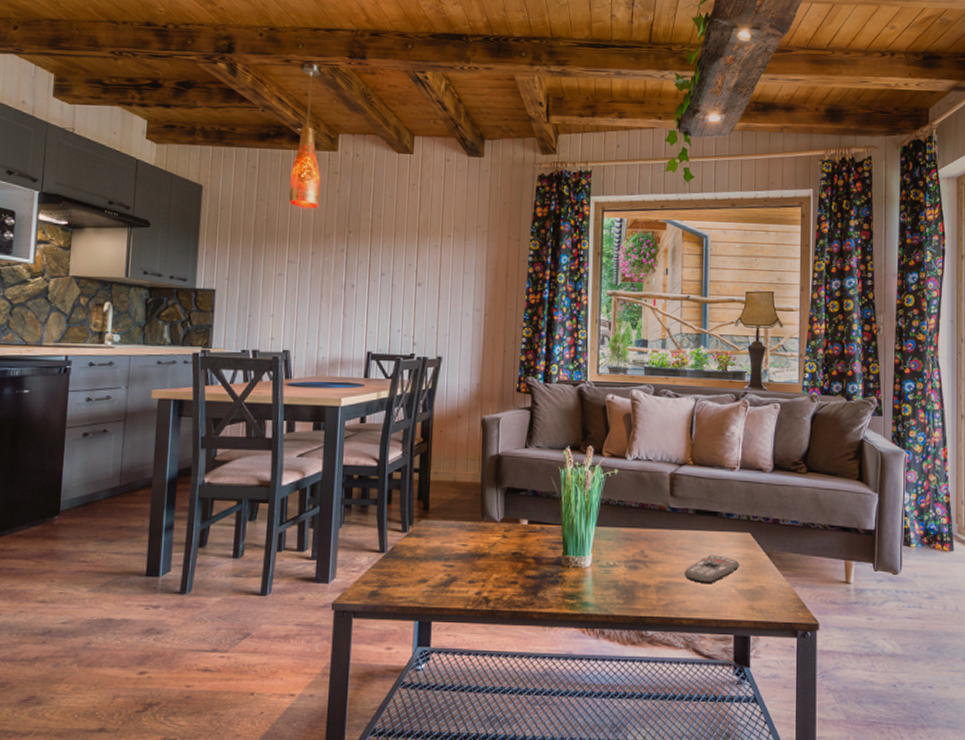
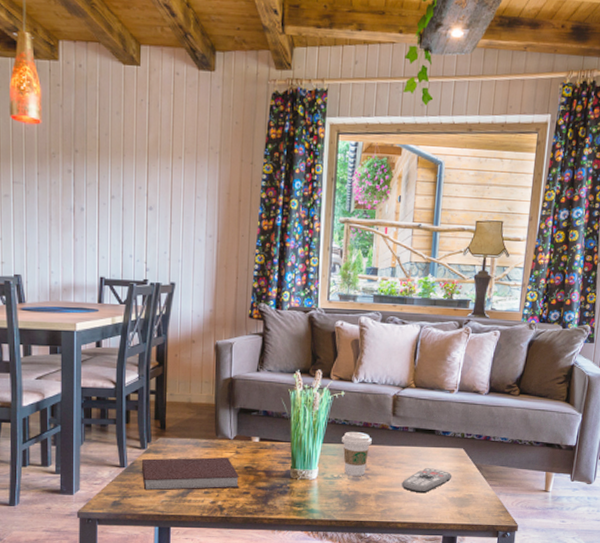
notebook: none [402,542,508,580] -> present [142,457,240,491]
coffee cup: none [617,513,649,564] -> present [342,431,372,476]

